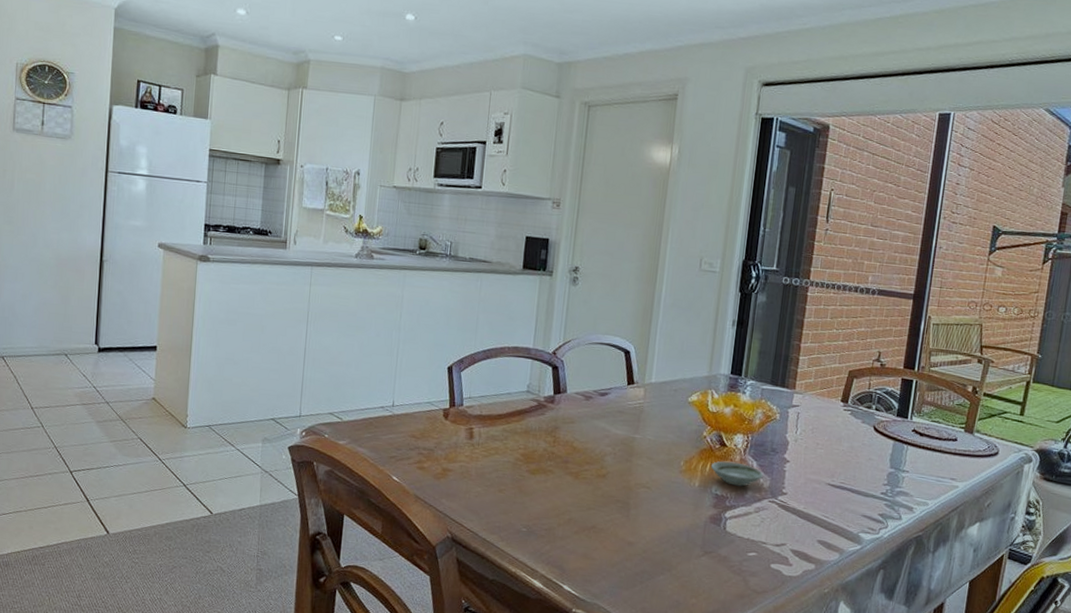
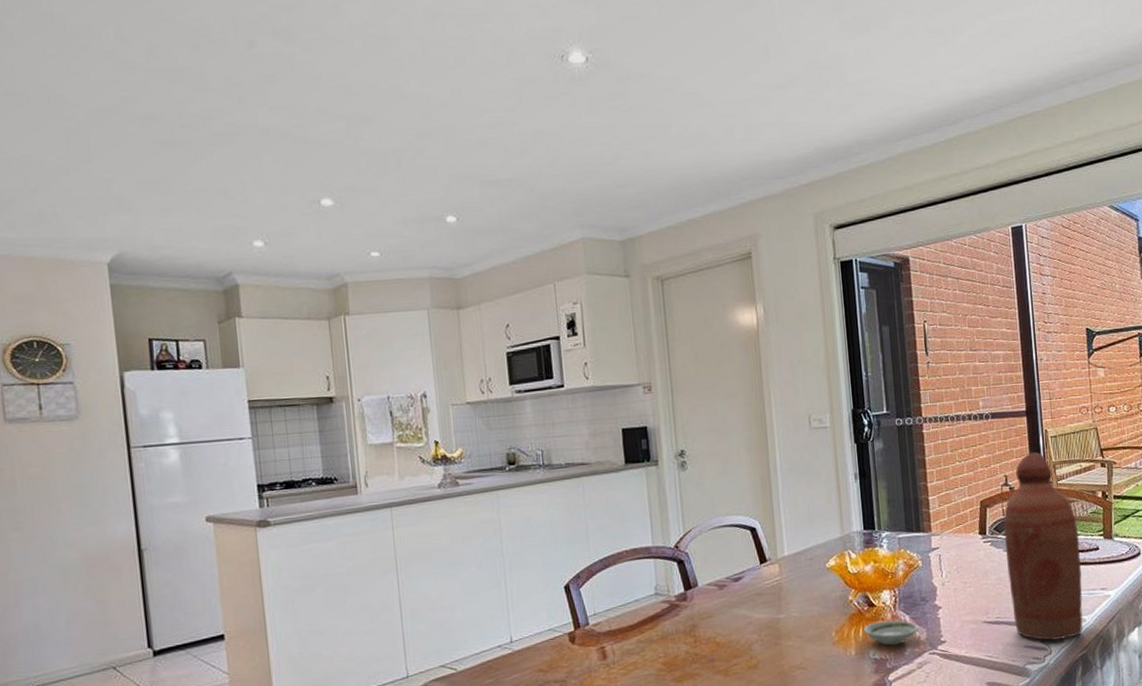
bottle: none [857,335,941,517] -> present [1004,452,1083,641]

